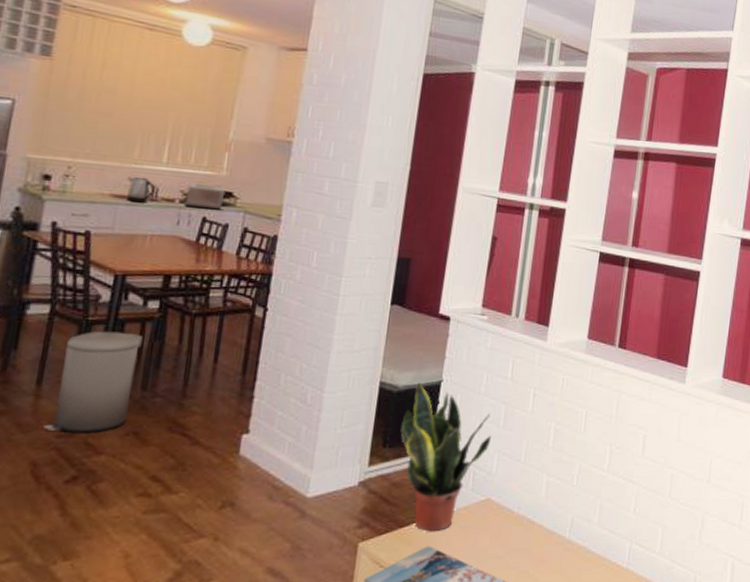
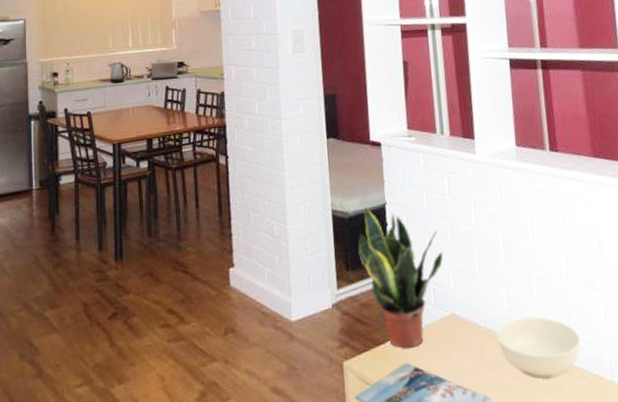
pedal bin: present [43,331,143,434] -> none [86,190,142,278]
bowl: none [527,506,608,565] -> present [495,317,581,379]

